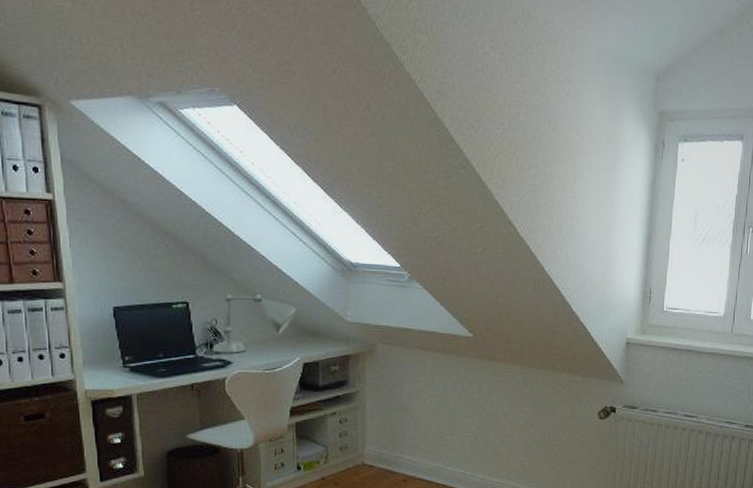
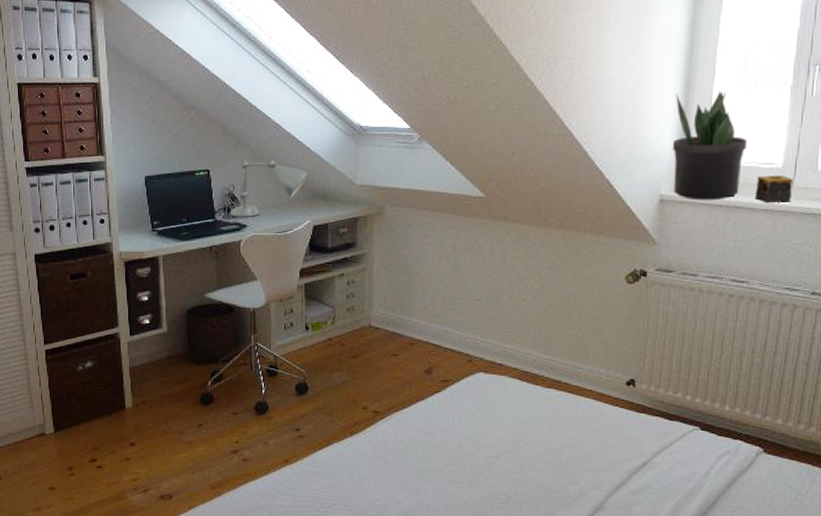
planter: none [636,246,696,345] -> present [672,91,747,201]
candle: none [702,323,732,348] -> present [754,175,793,204]

